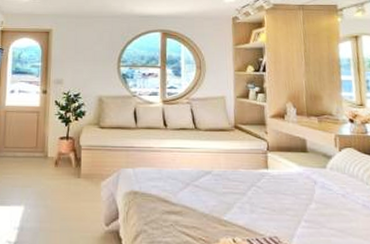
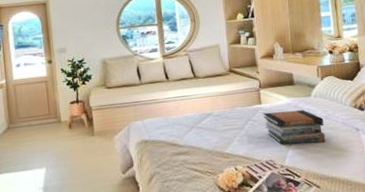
book stack: none [269,179,342,225] -> present [263,109,326,145]

